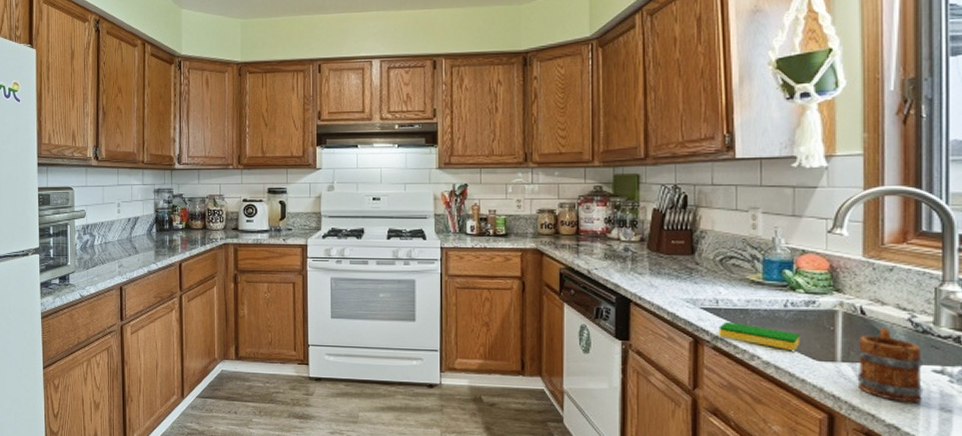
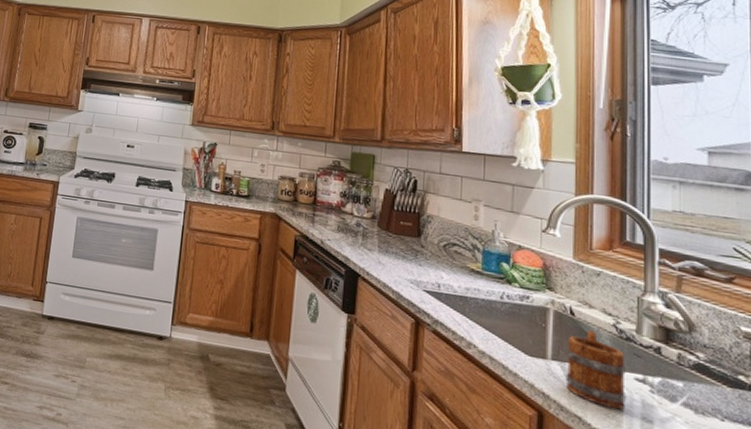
dish sponge: present [718,321,801,351] -> none [438,306,515,344]

